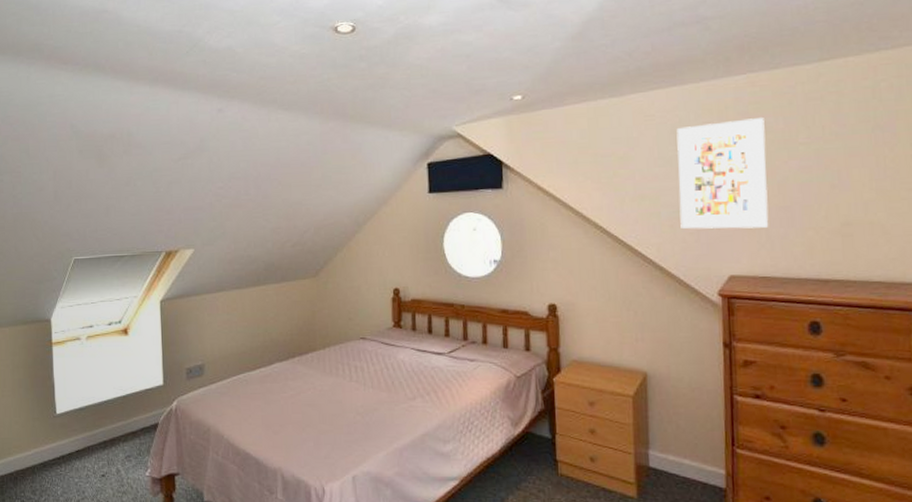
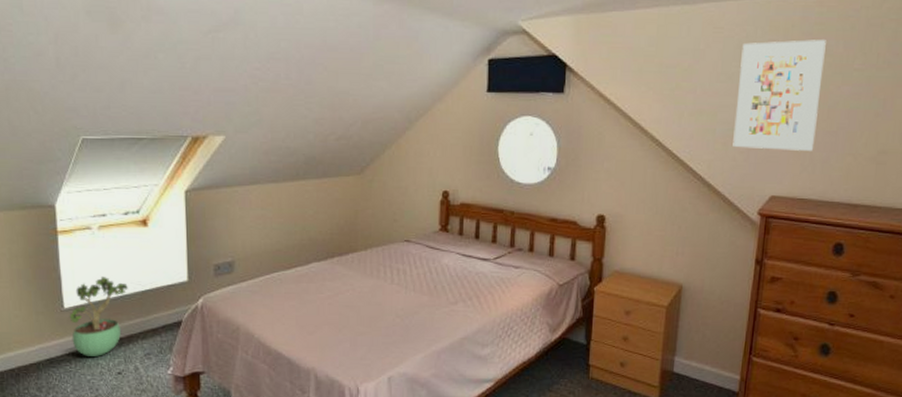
potted plant: none [60,383,111,459] -> present [69,277,128,356]

